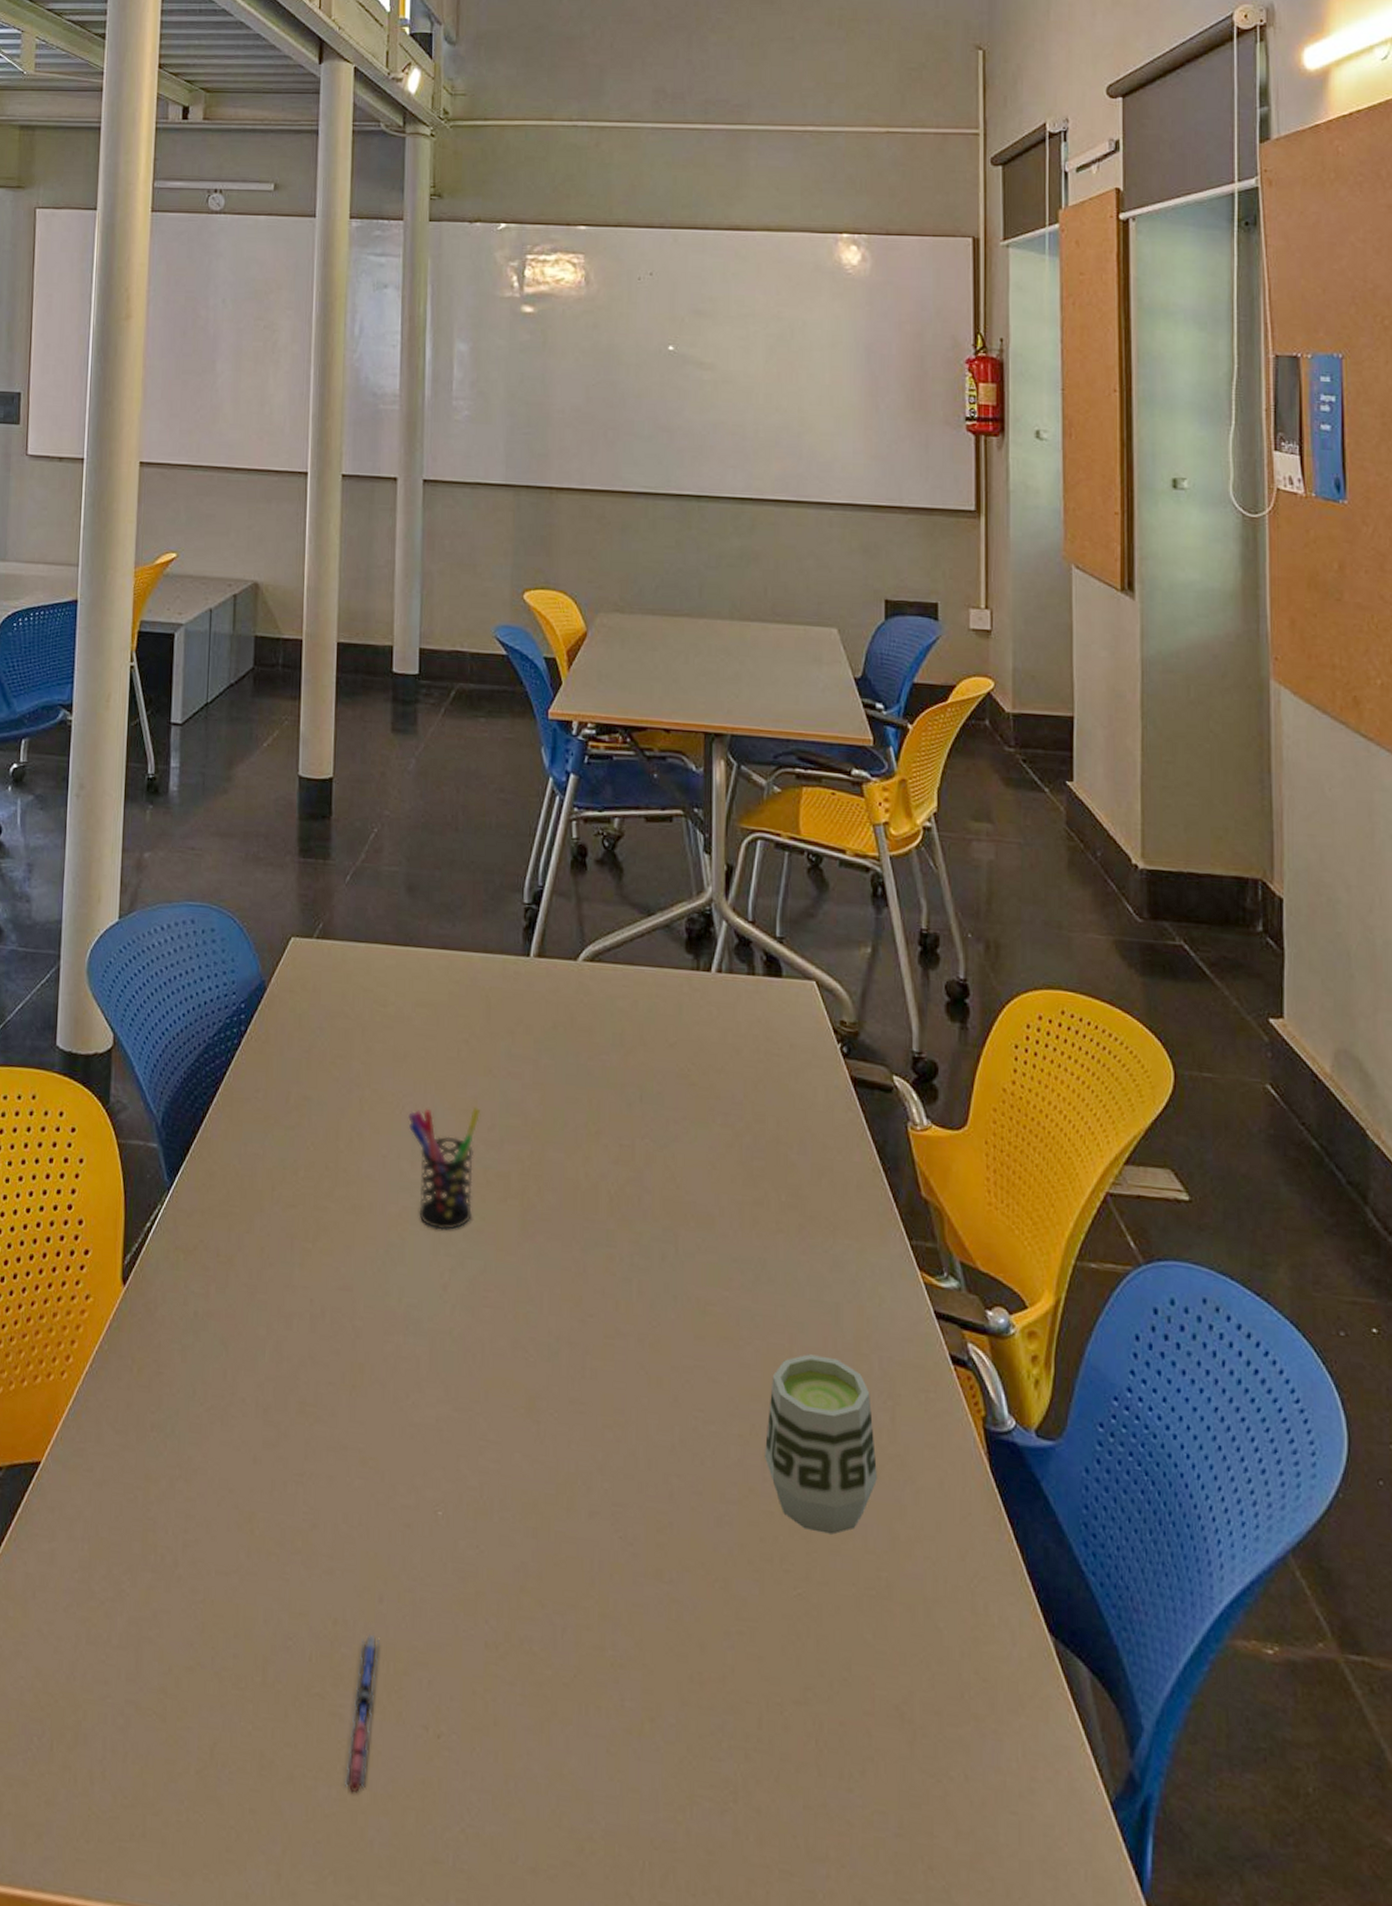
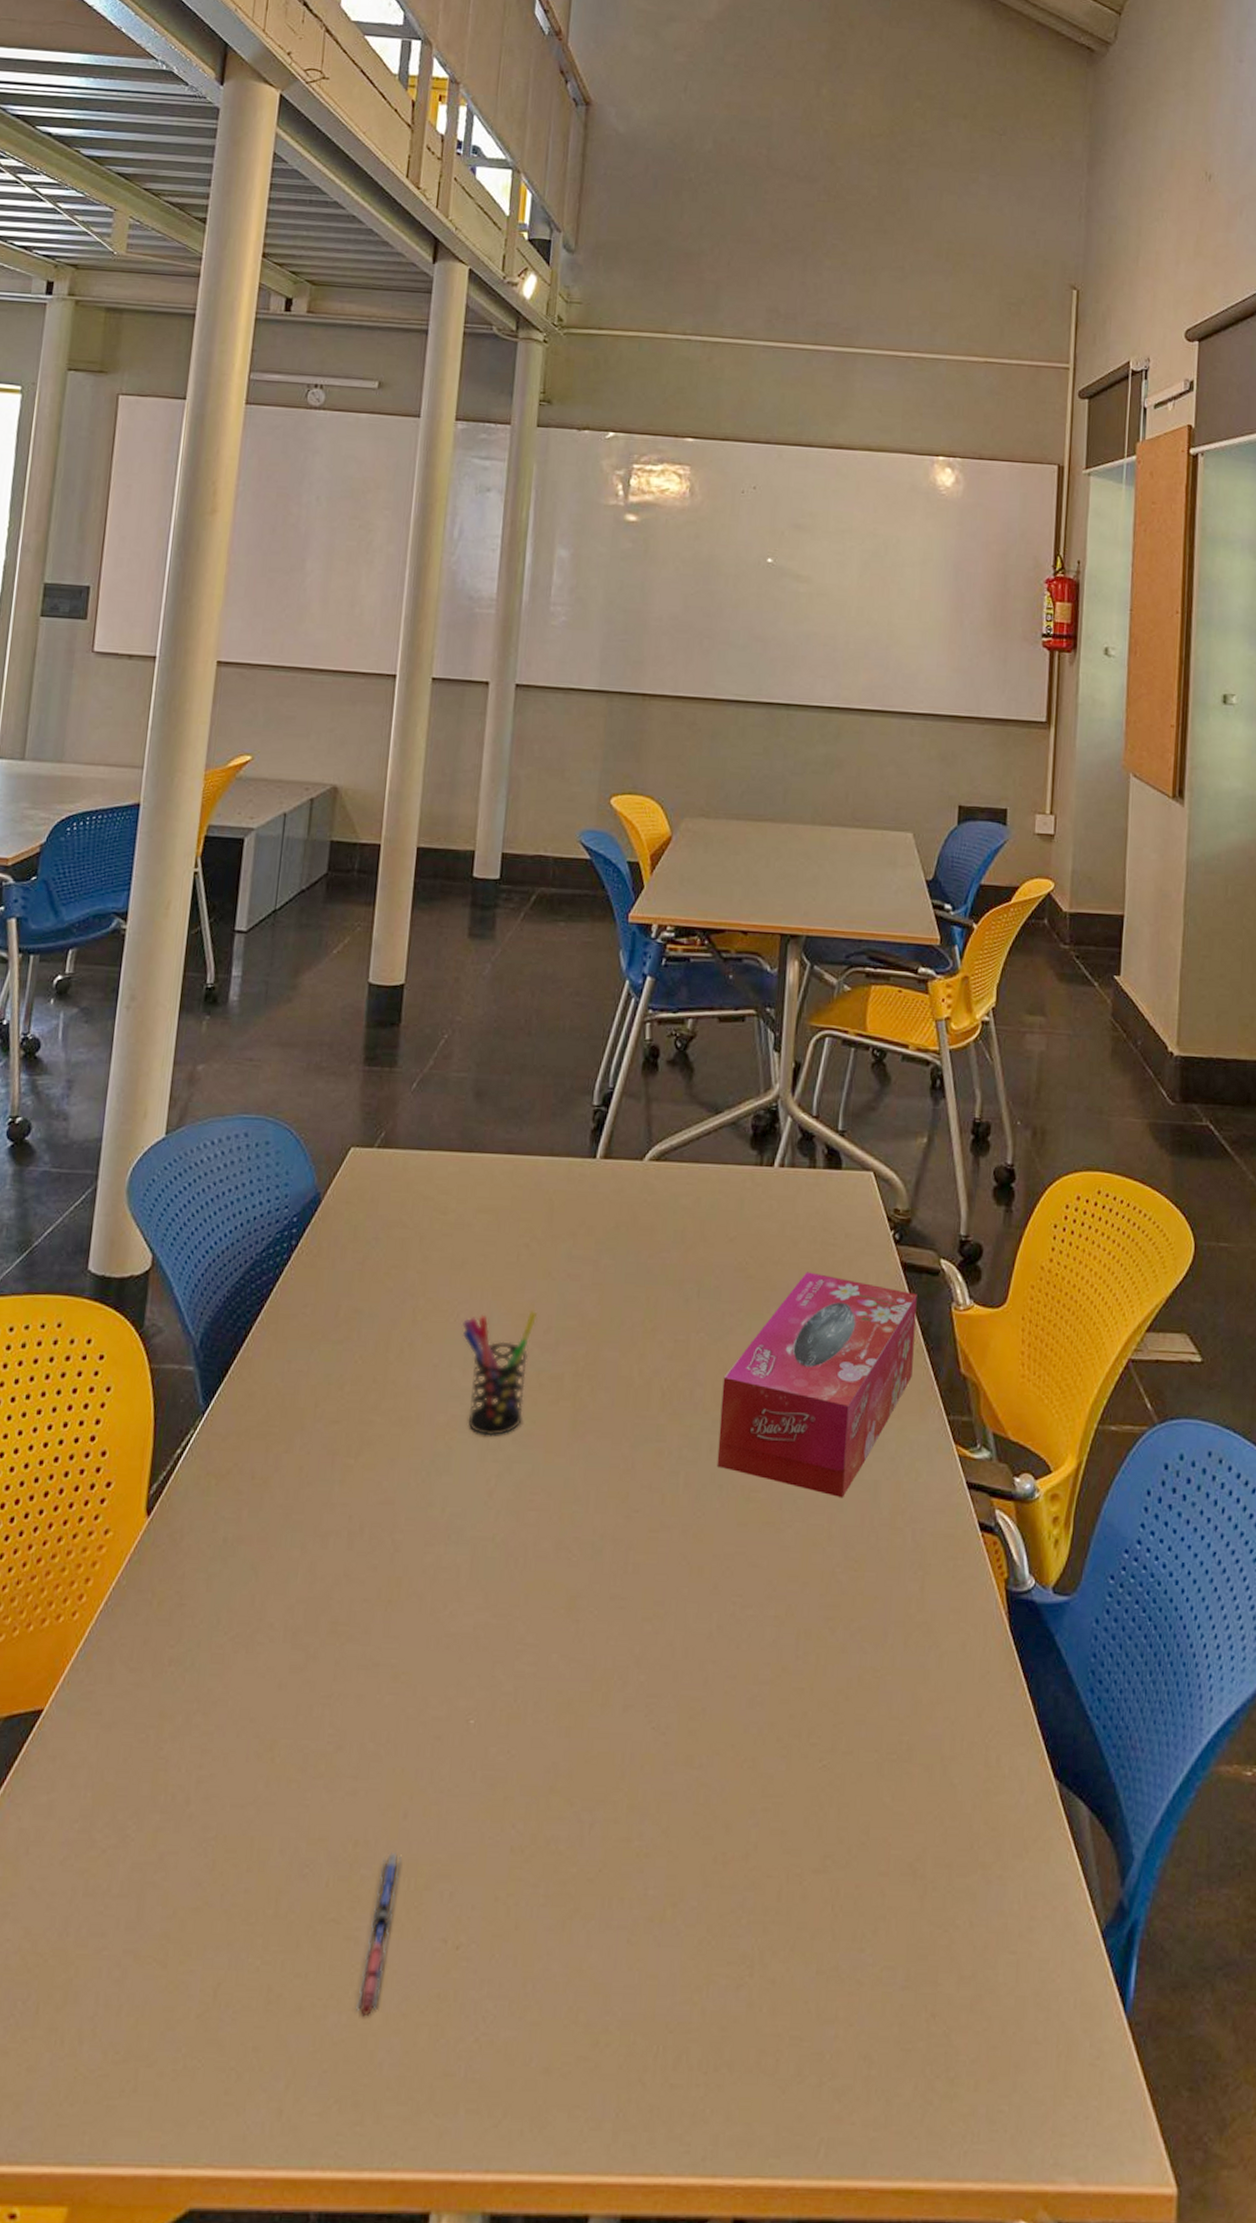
tissue box: none [670,1082,870,1319] -> present [716,1272,917,1499]
cup: present [764,1354,878,1535] -> none [798,1532,905,1705]

